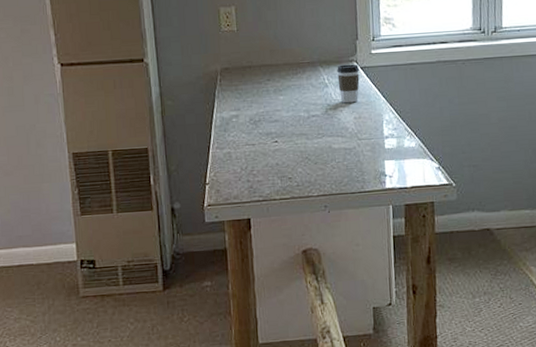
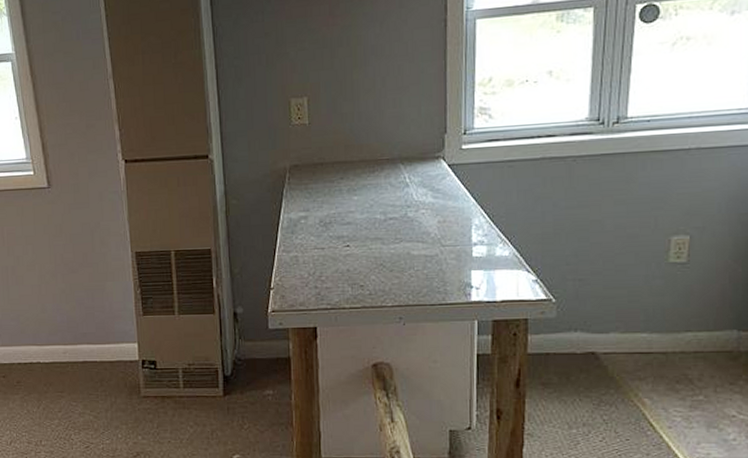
coffee cup: present [337,64,360,104] -> none [420,161,447,205]

